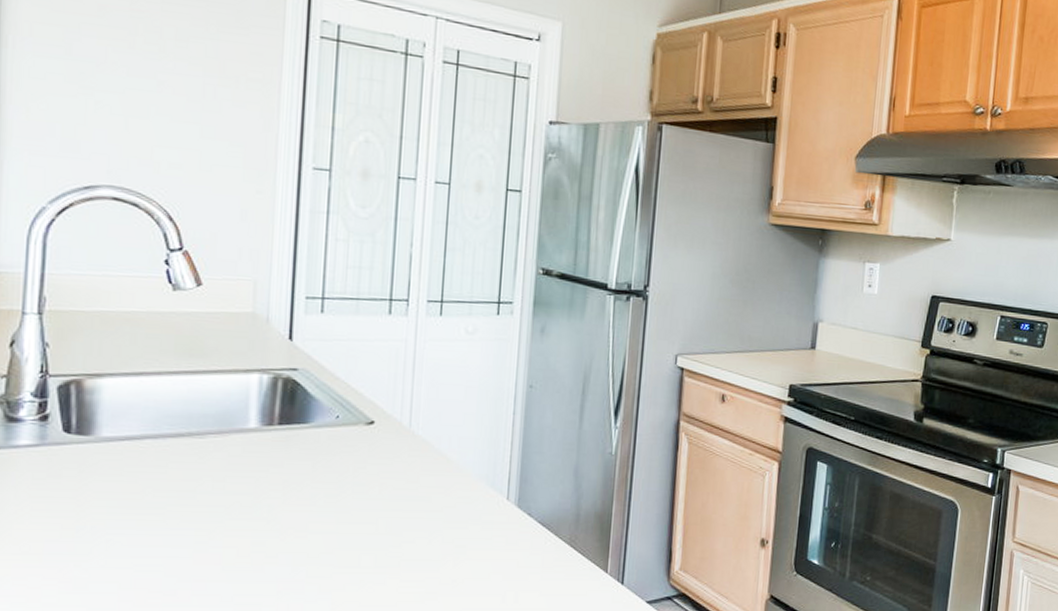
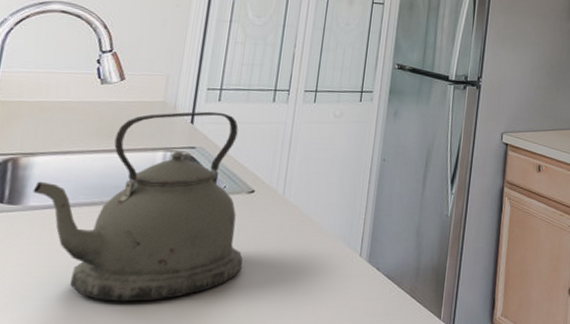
kettle: none [105,325,366,549] -> present [33,111,243,302]

